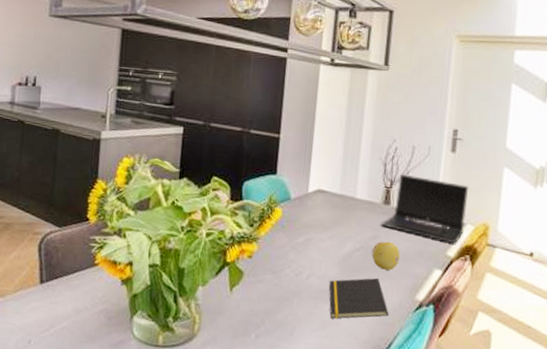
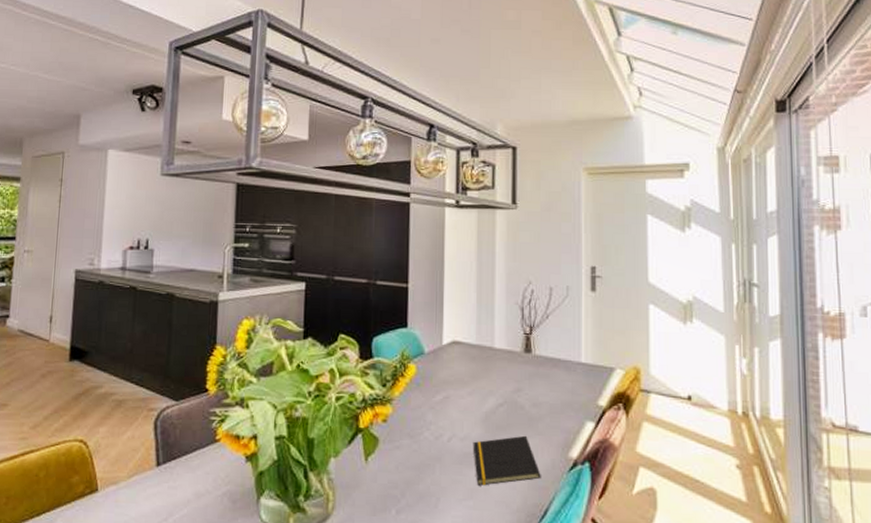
fruit: present [371,241,400,270] -> none [516,393,547,426]
laptop computer: present [382,173,469,244] -> none [524,318,615,392]

